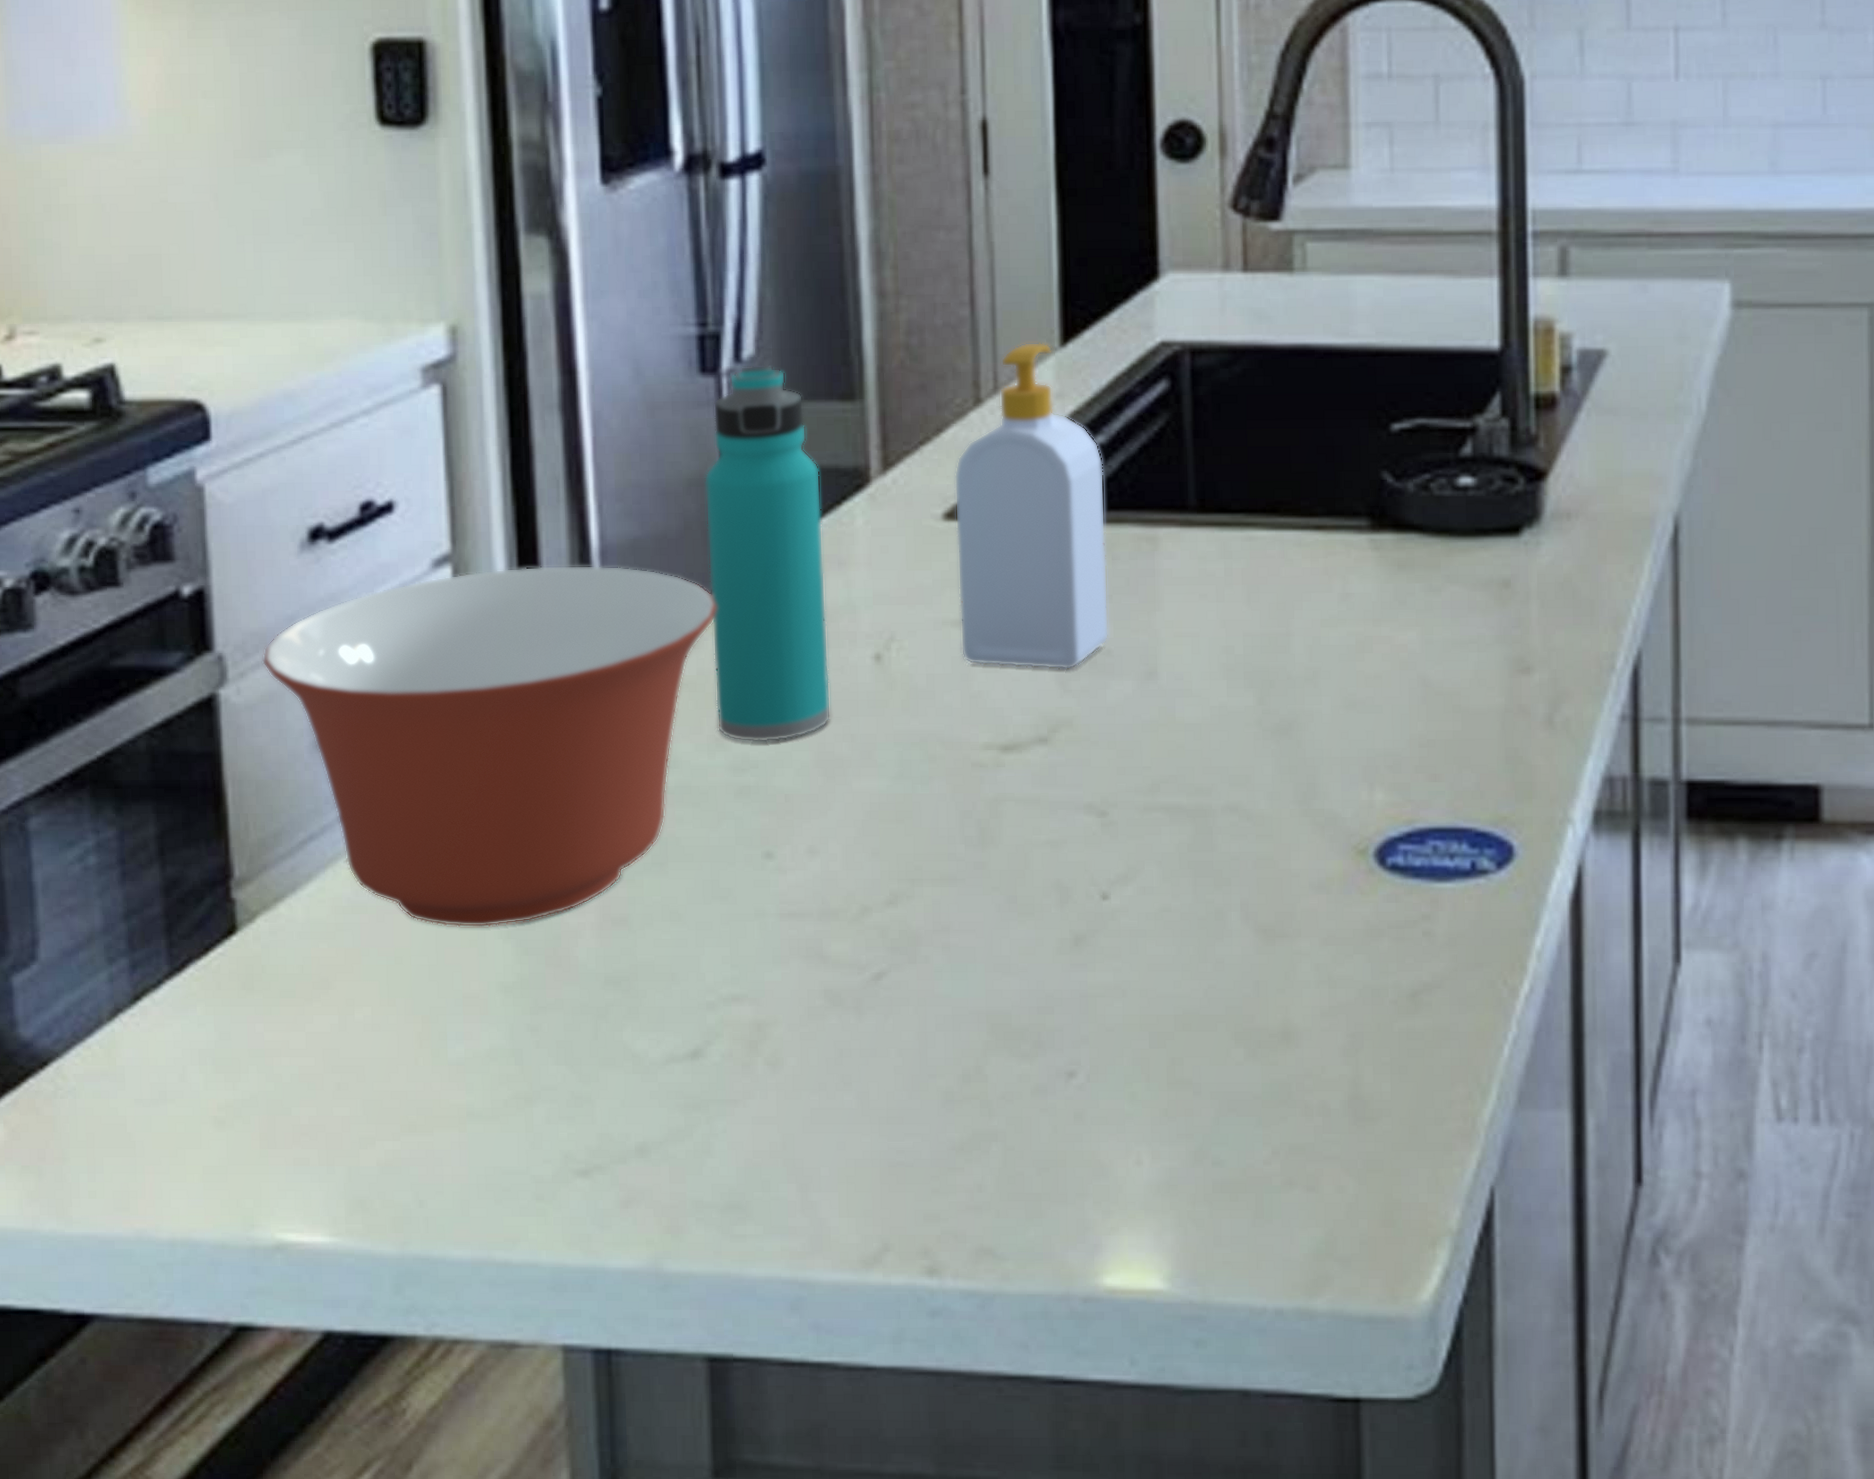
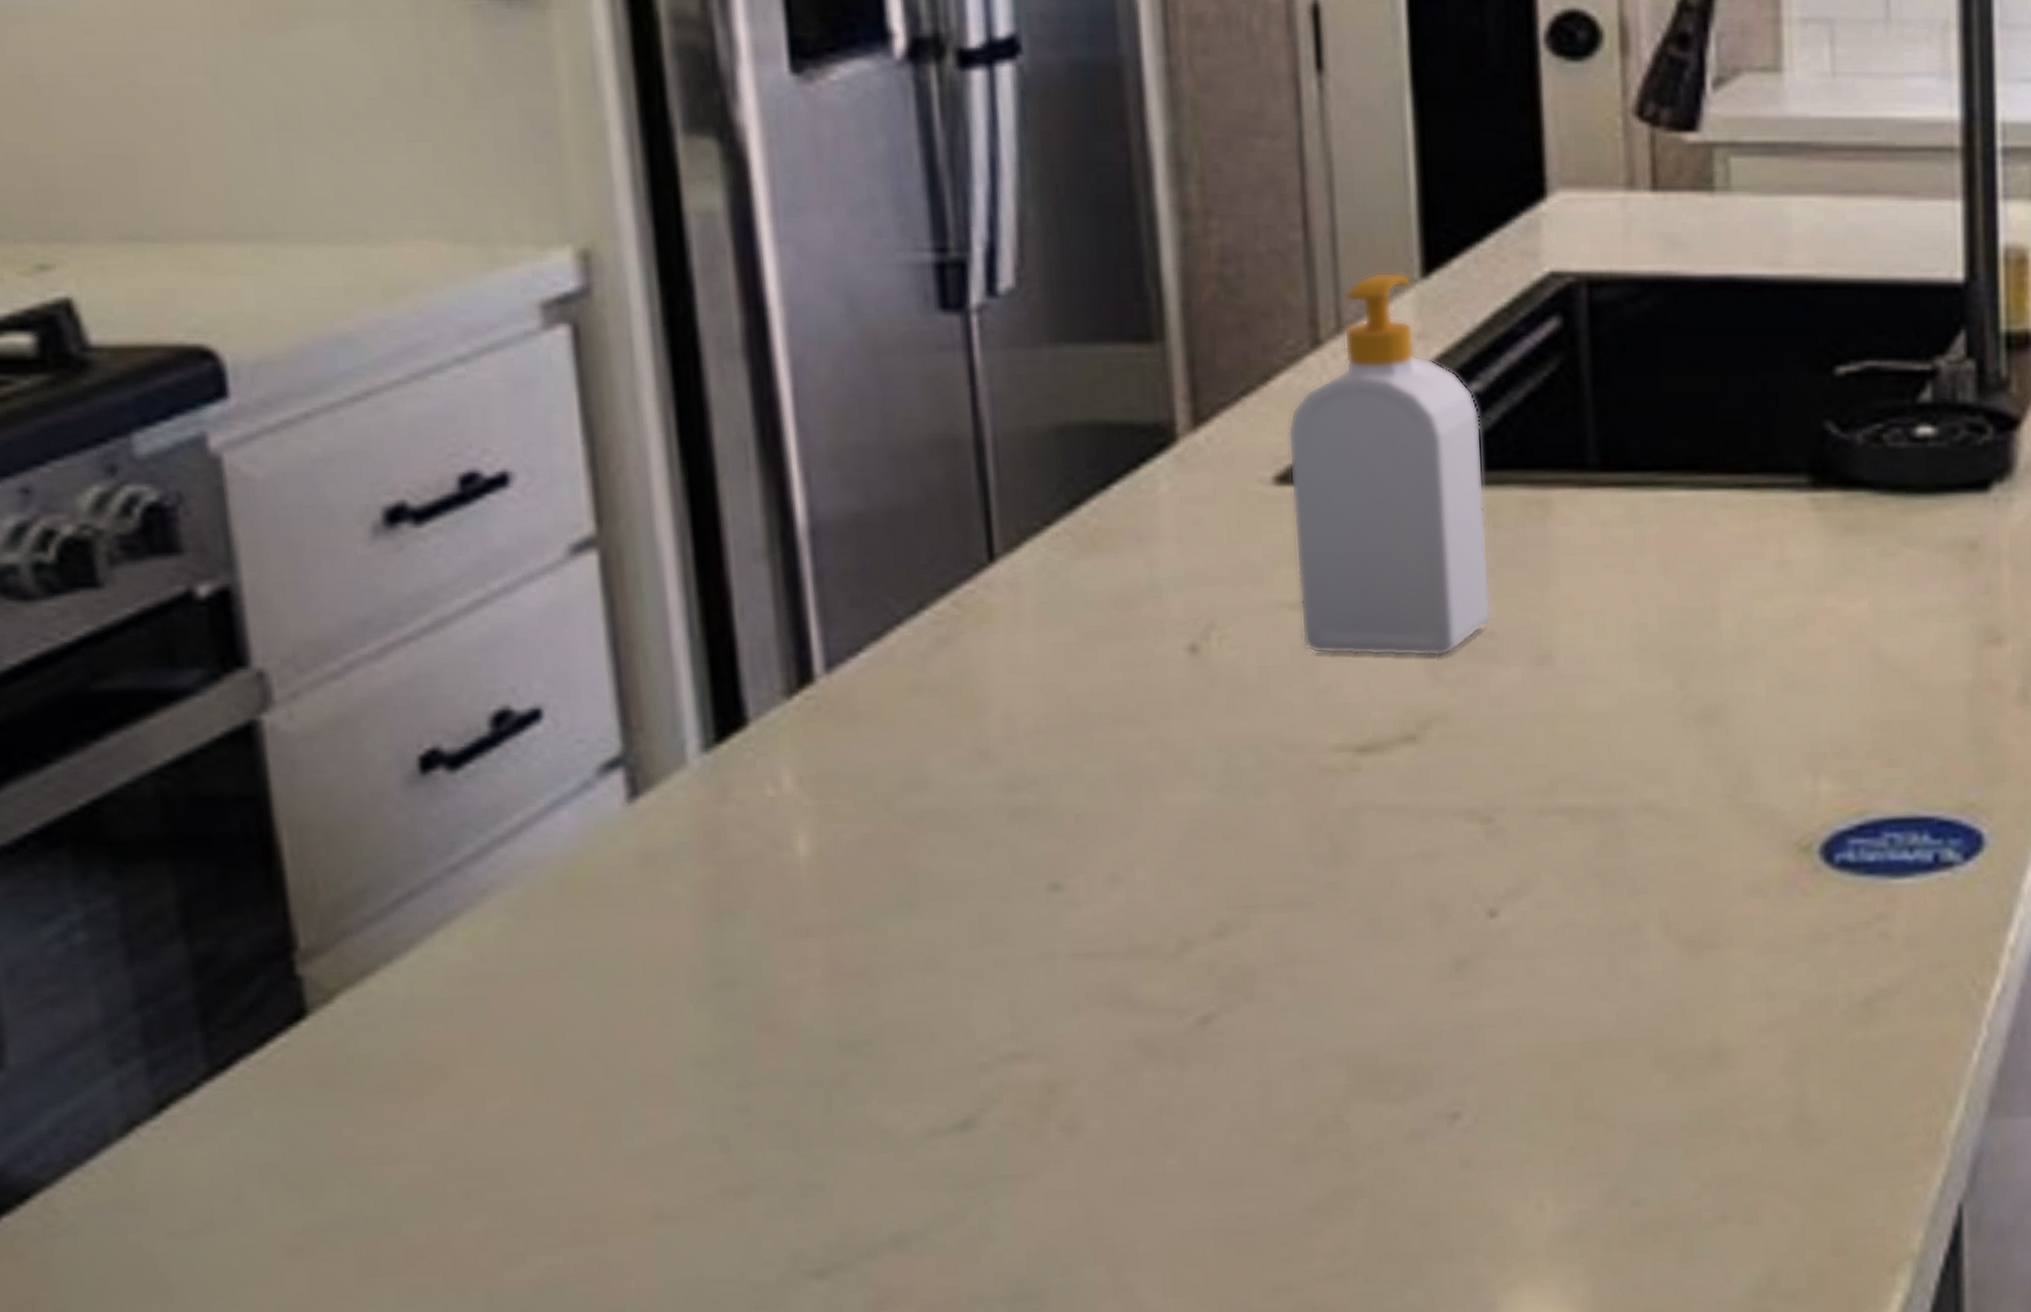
mixing bowl: present [262,565,717,928] -> none [324,546,975,994]
water bottle: present [704,365,831,743] -> none [950,299,1134,755]

